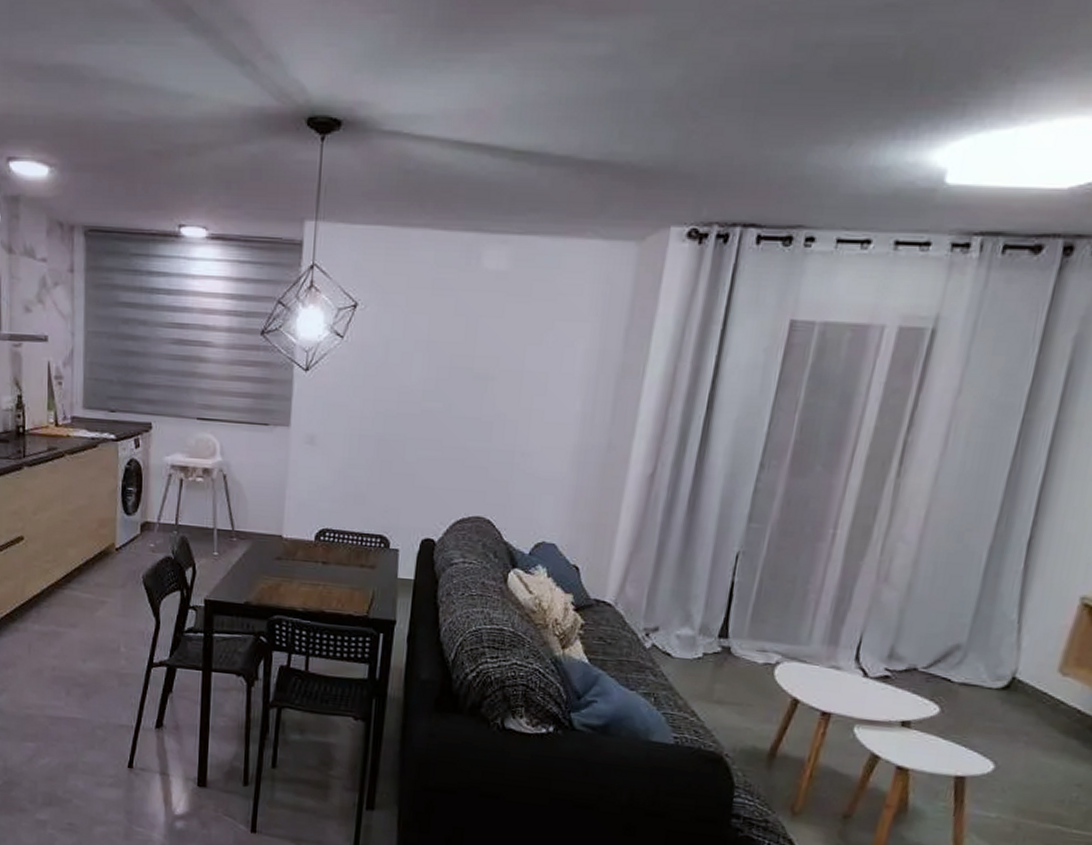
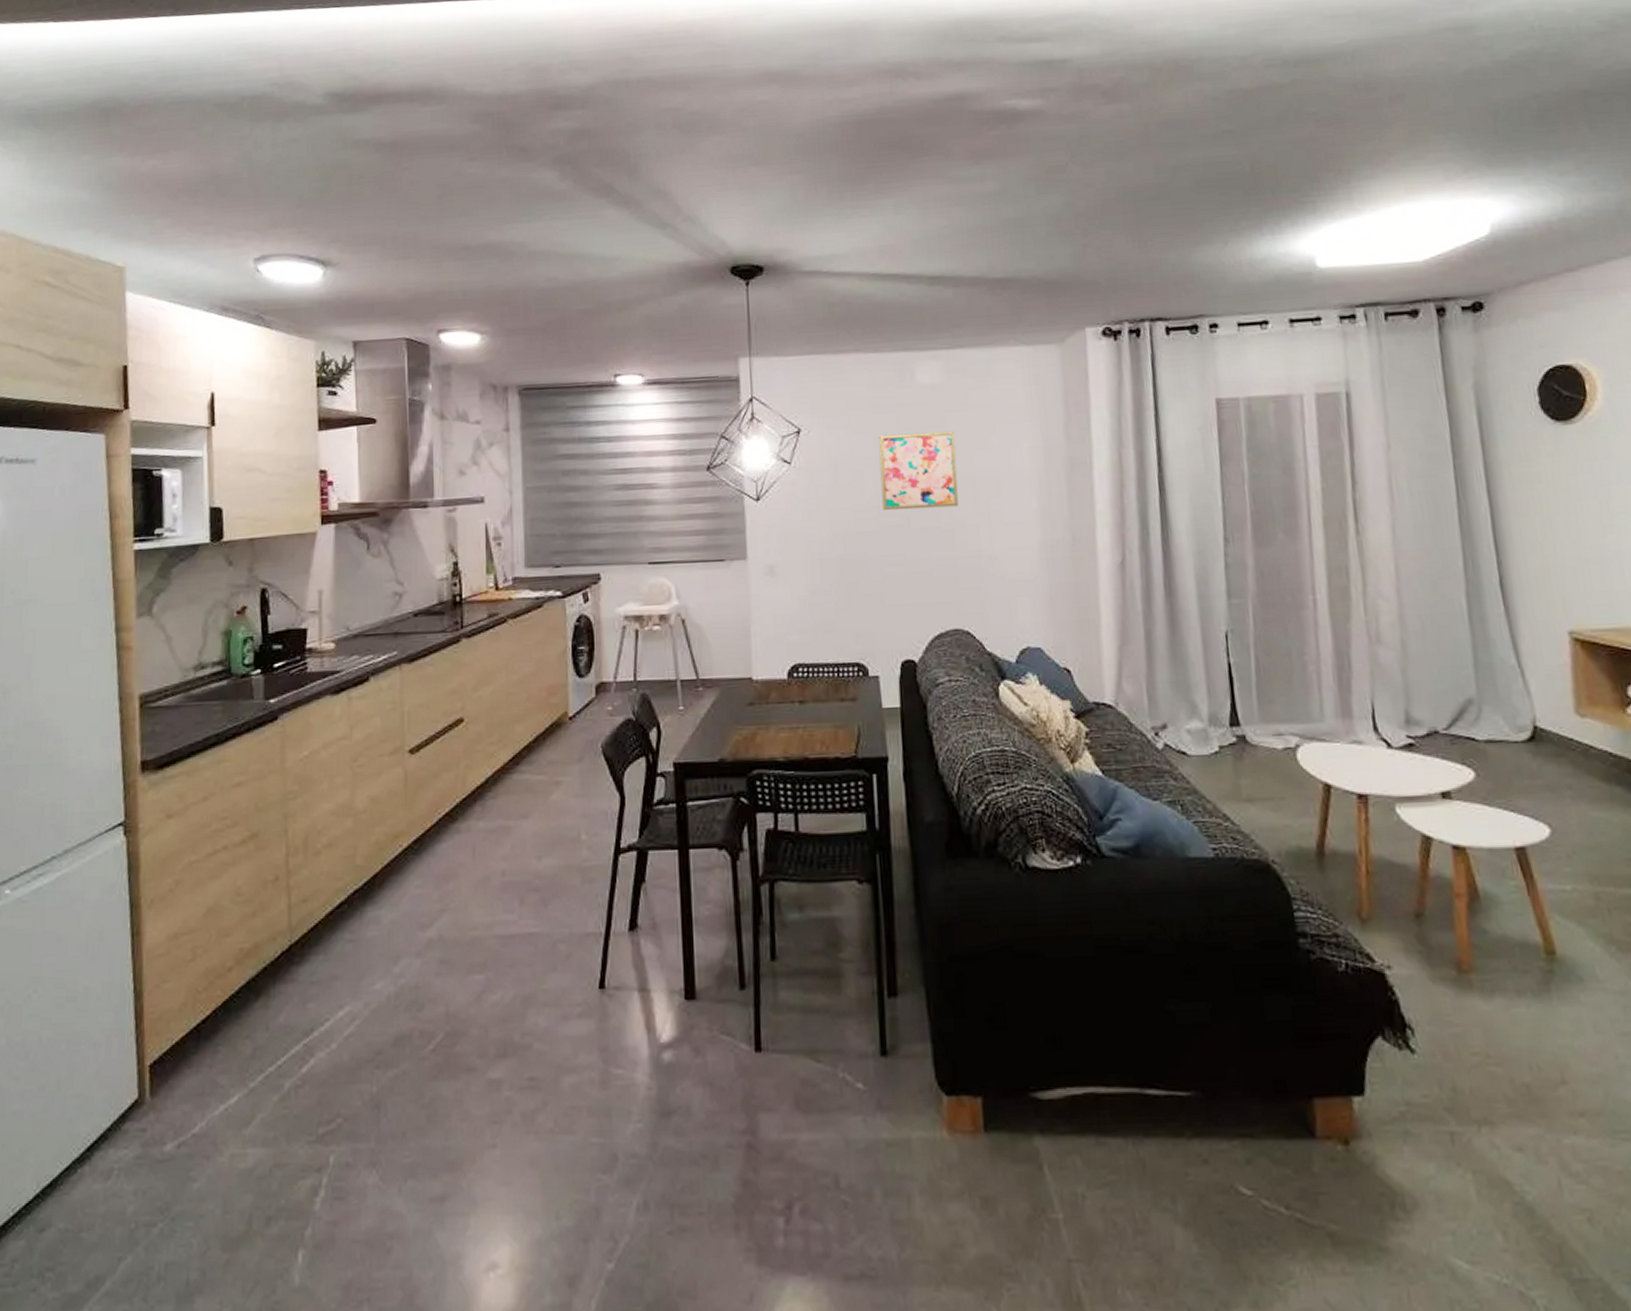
wall art: none [427,319,511,400] -> present [879,432,959,511]

